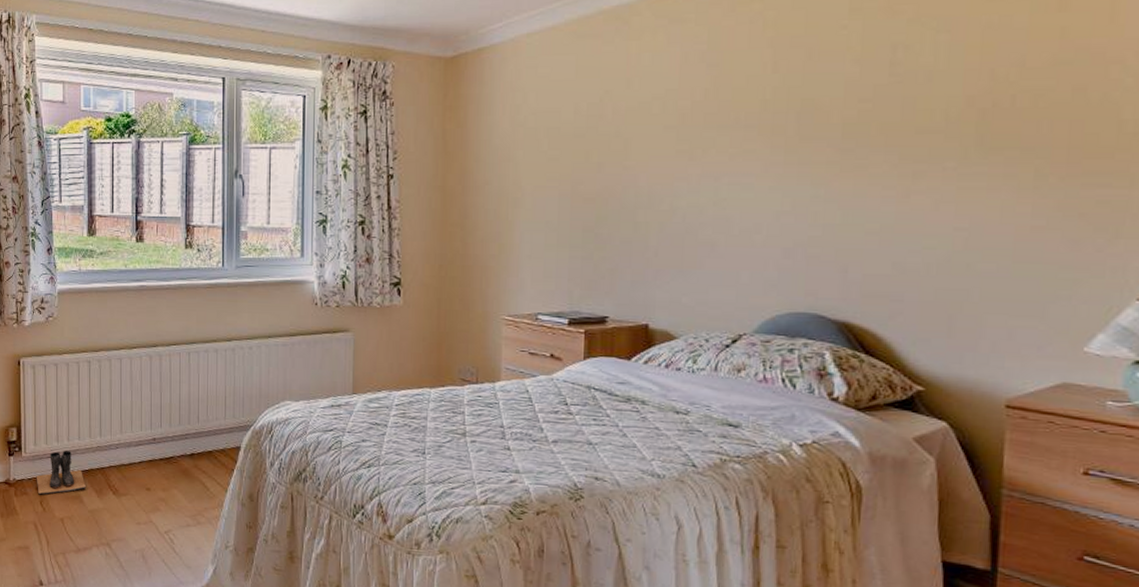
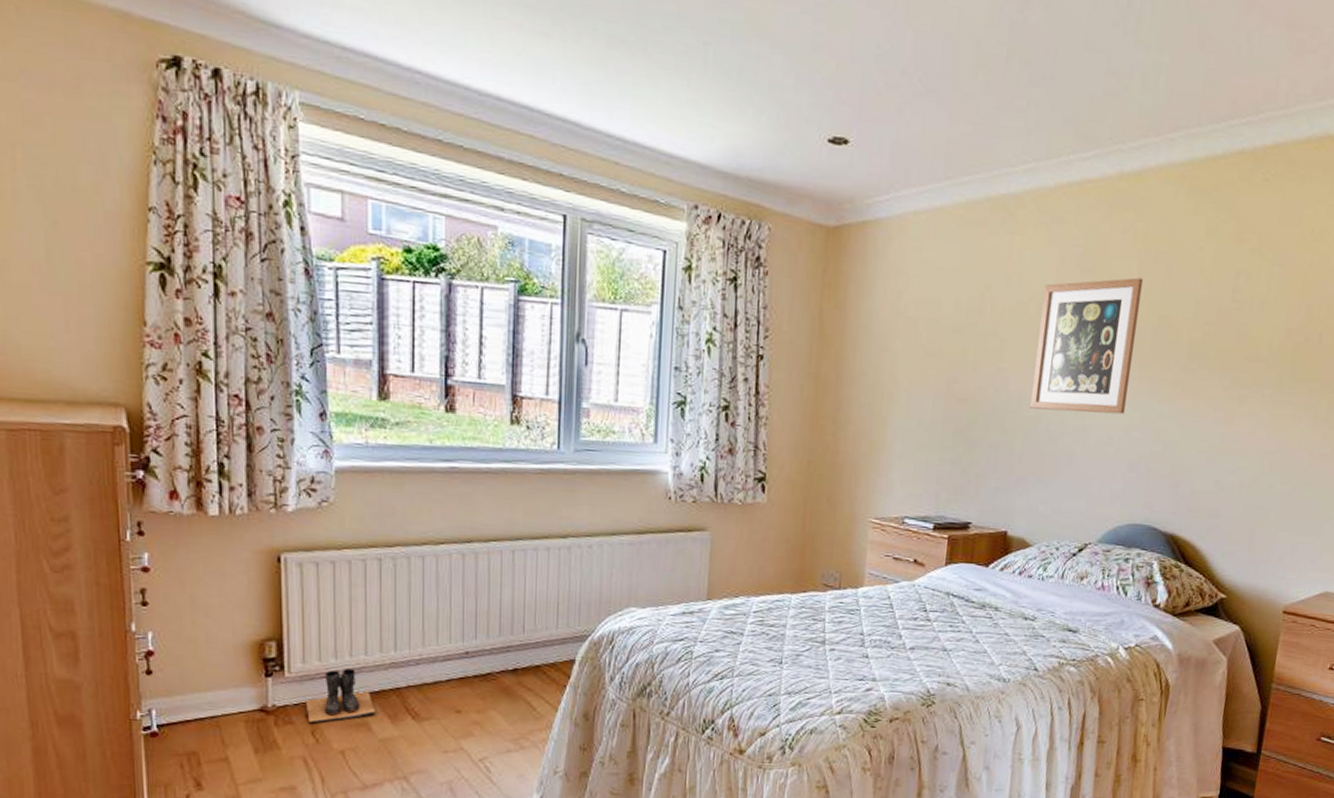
wall art: none [662,64,780,202] -> present [1029,277,1144,415]

